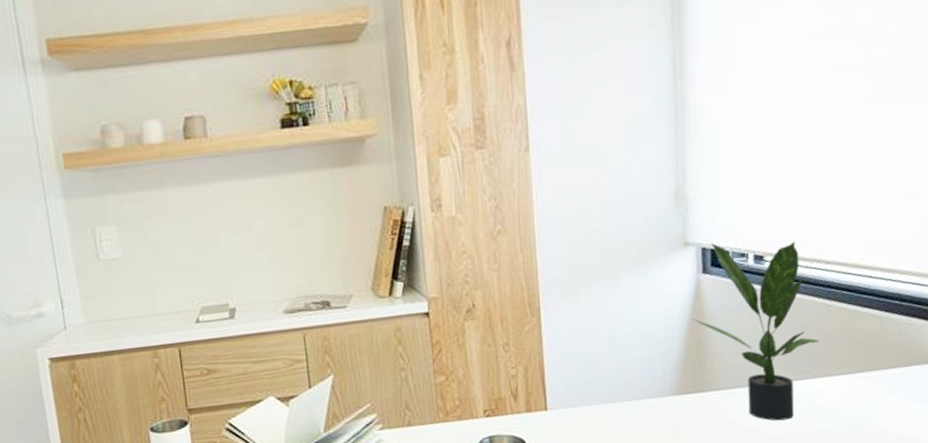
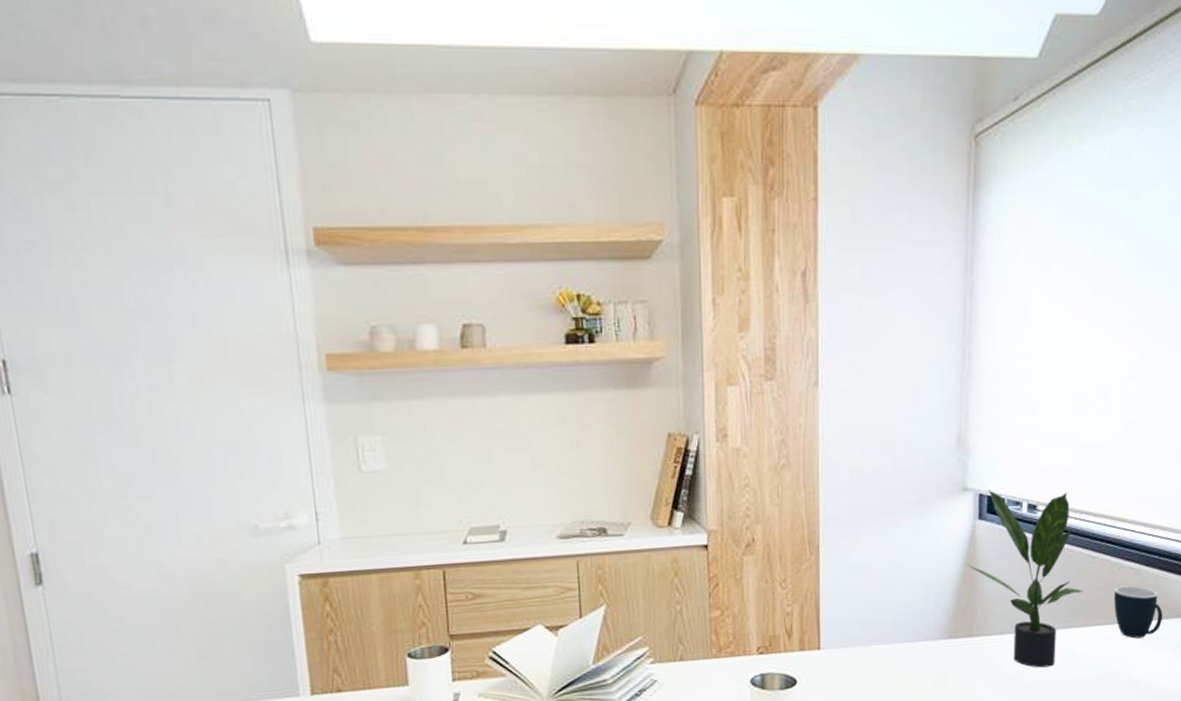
mug: none [854,333,908,387] -> present [1114,586,1163,639]

